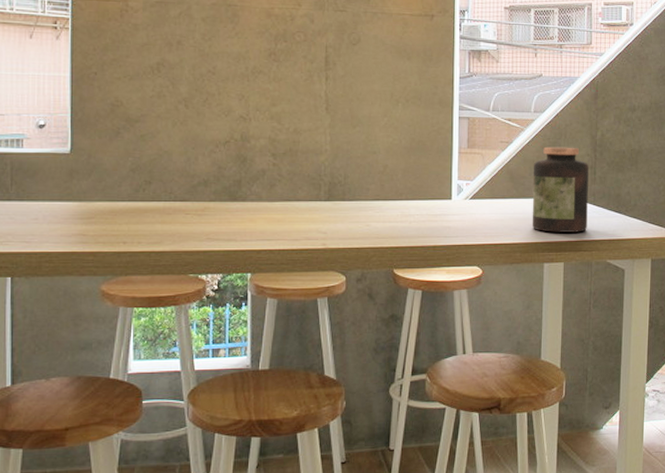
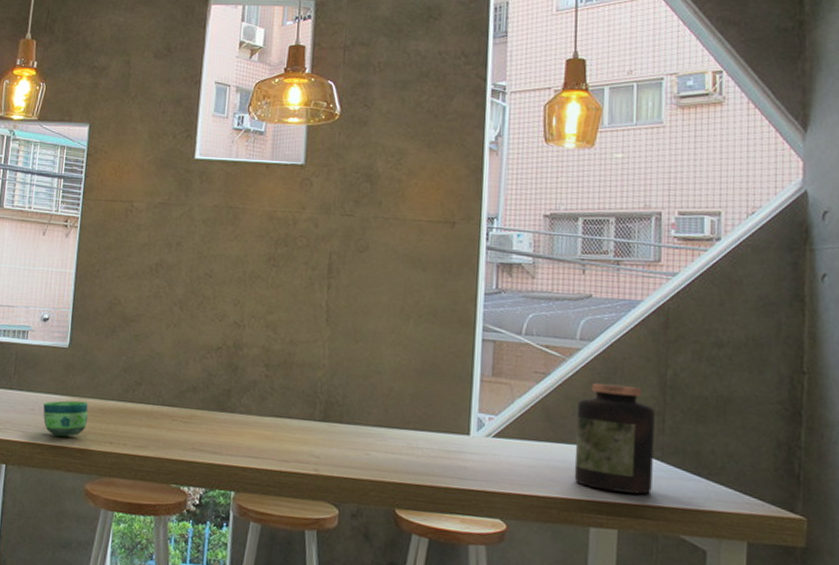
cup: none [48,205,97,242] -> present [43,400,88,437]

